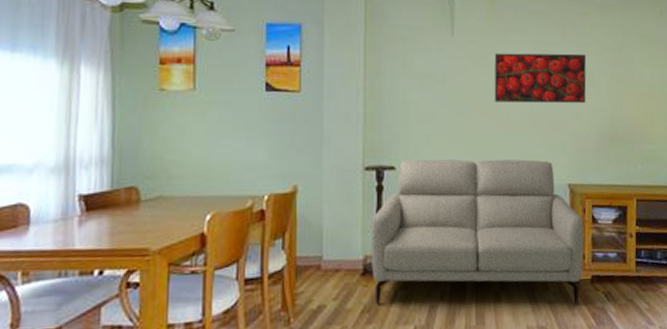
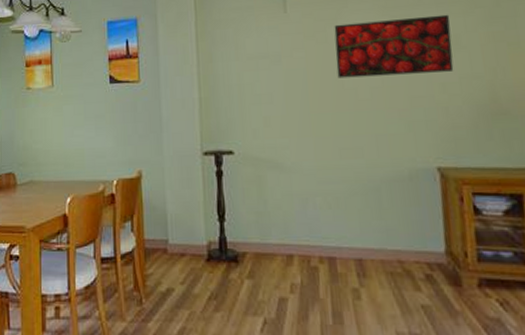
sofa: present [371,159,584,305] -> none [213,140,466,312]

